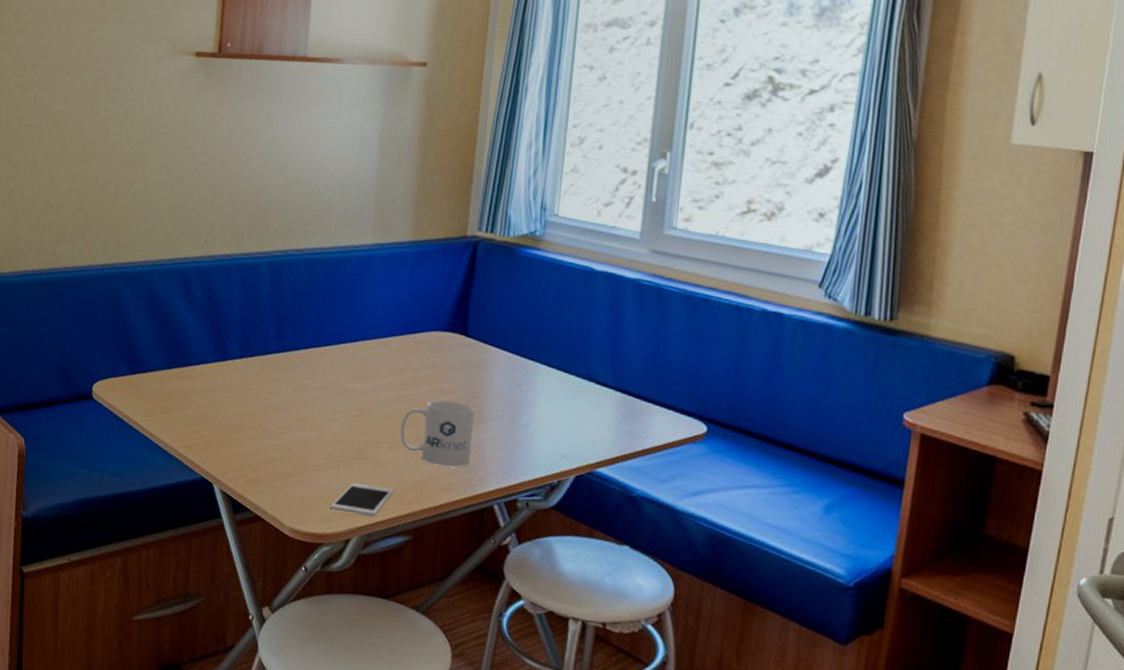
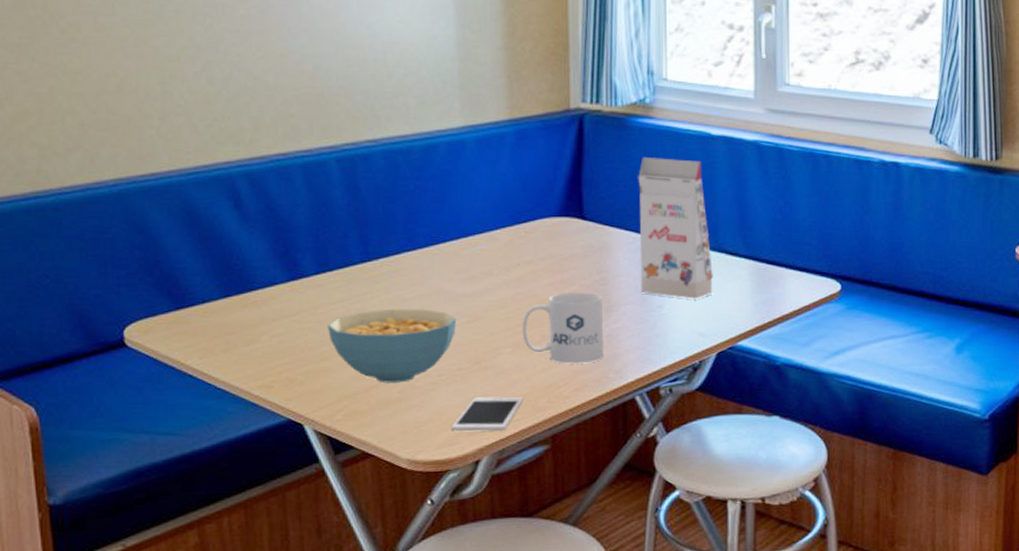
cereal bowl: none [242,394,347,461] -> present [328,309,457,383]
gift box: none [510,284,582,422] -> present [638,156,713,299]

